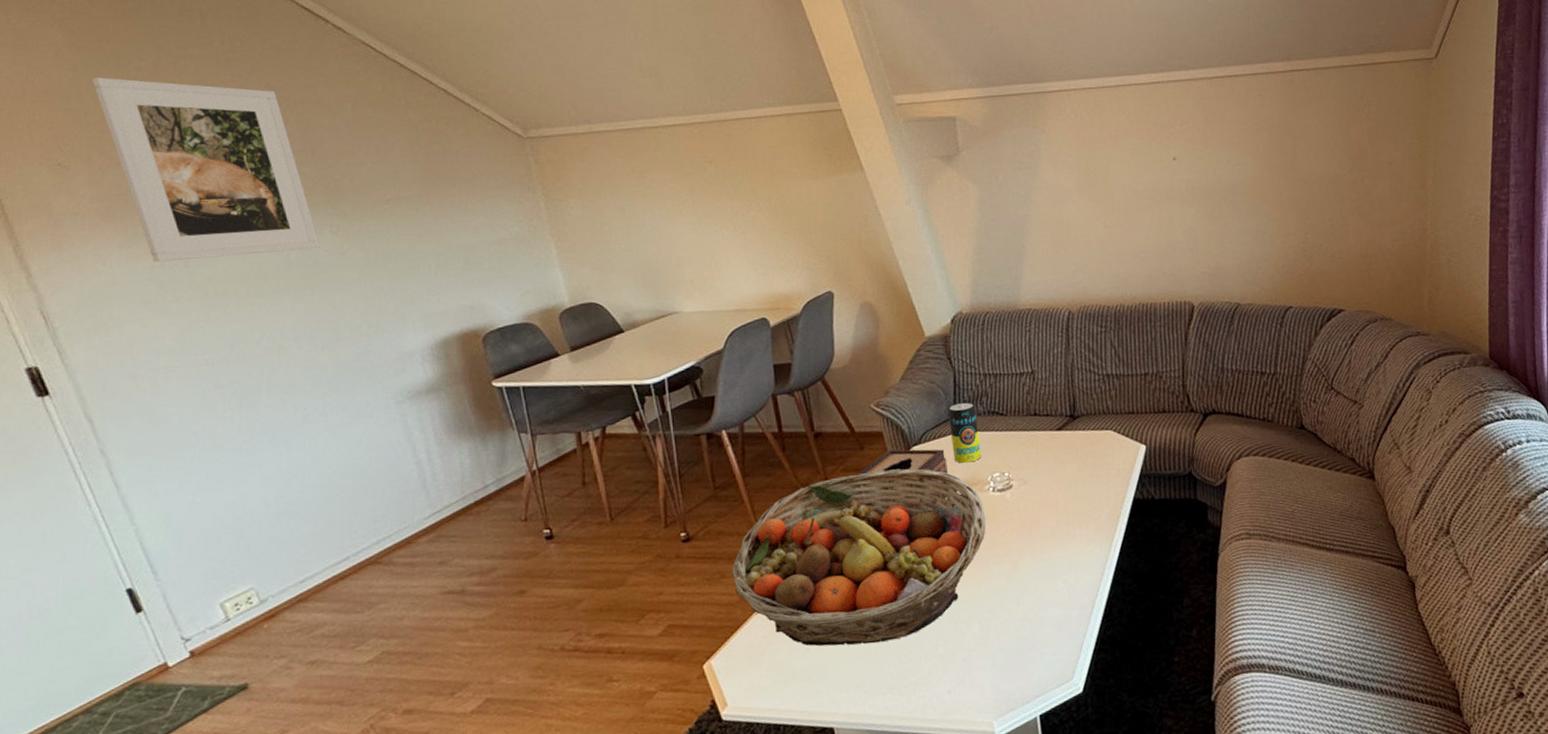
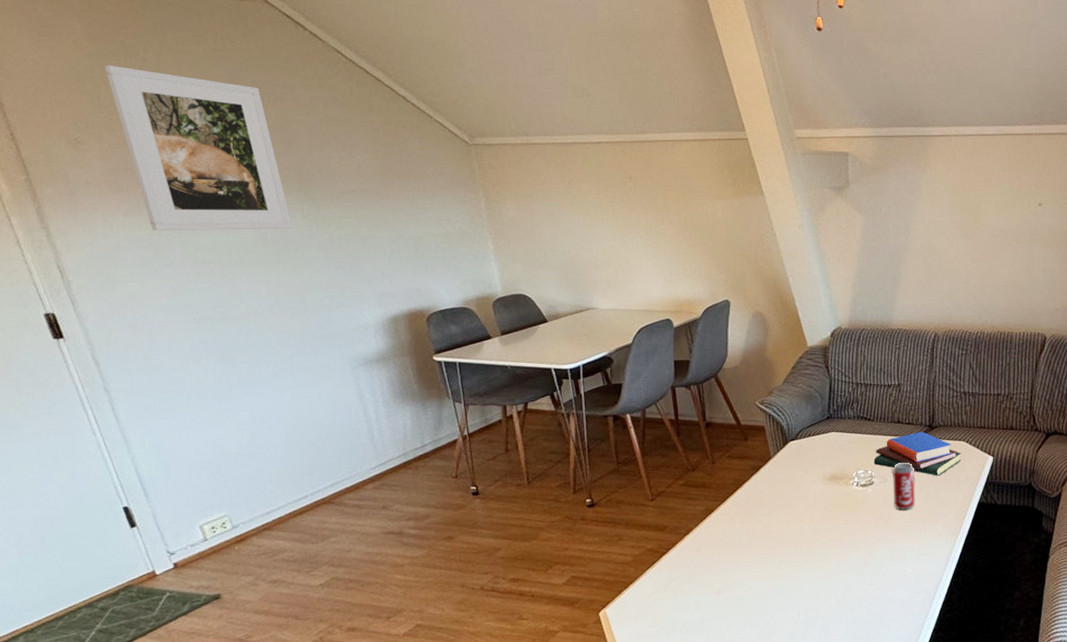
fruit basket: present [732,468,986,647] -> none [628,460,849,607]
tissue box: present [856,449,948,490] -> none [739,443,818,477]
candle: present [947,402,982,463] -> none [822,406,849,459]
book: none [1010,423,1111,473] -> present [874,432,962,476]
beverage can: none [1033,459,1063,515] -> present [893,462,916,510]

